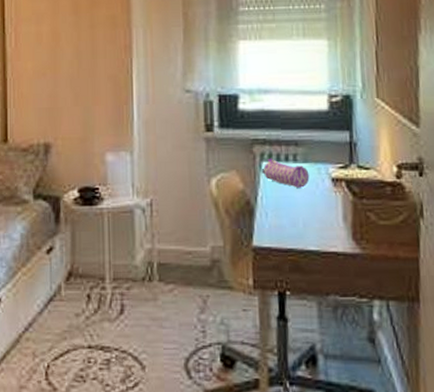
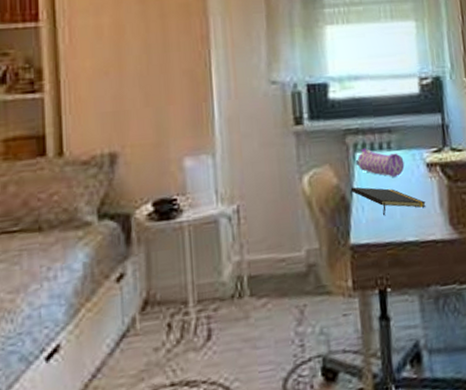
notepad: none [255,193,329,224] -> present [350,186,426,216]

